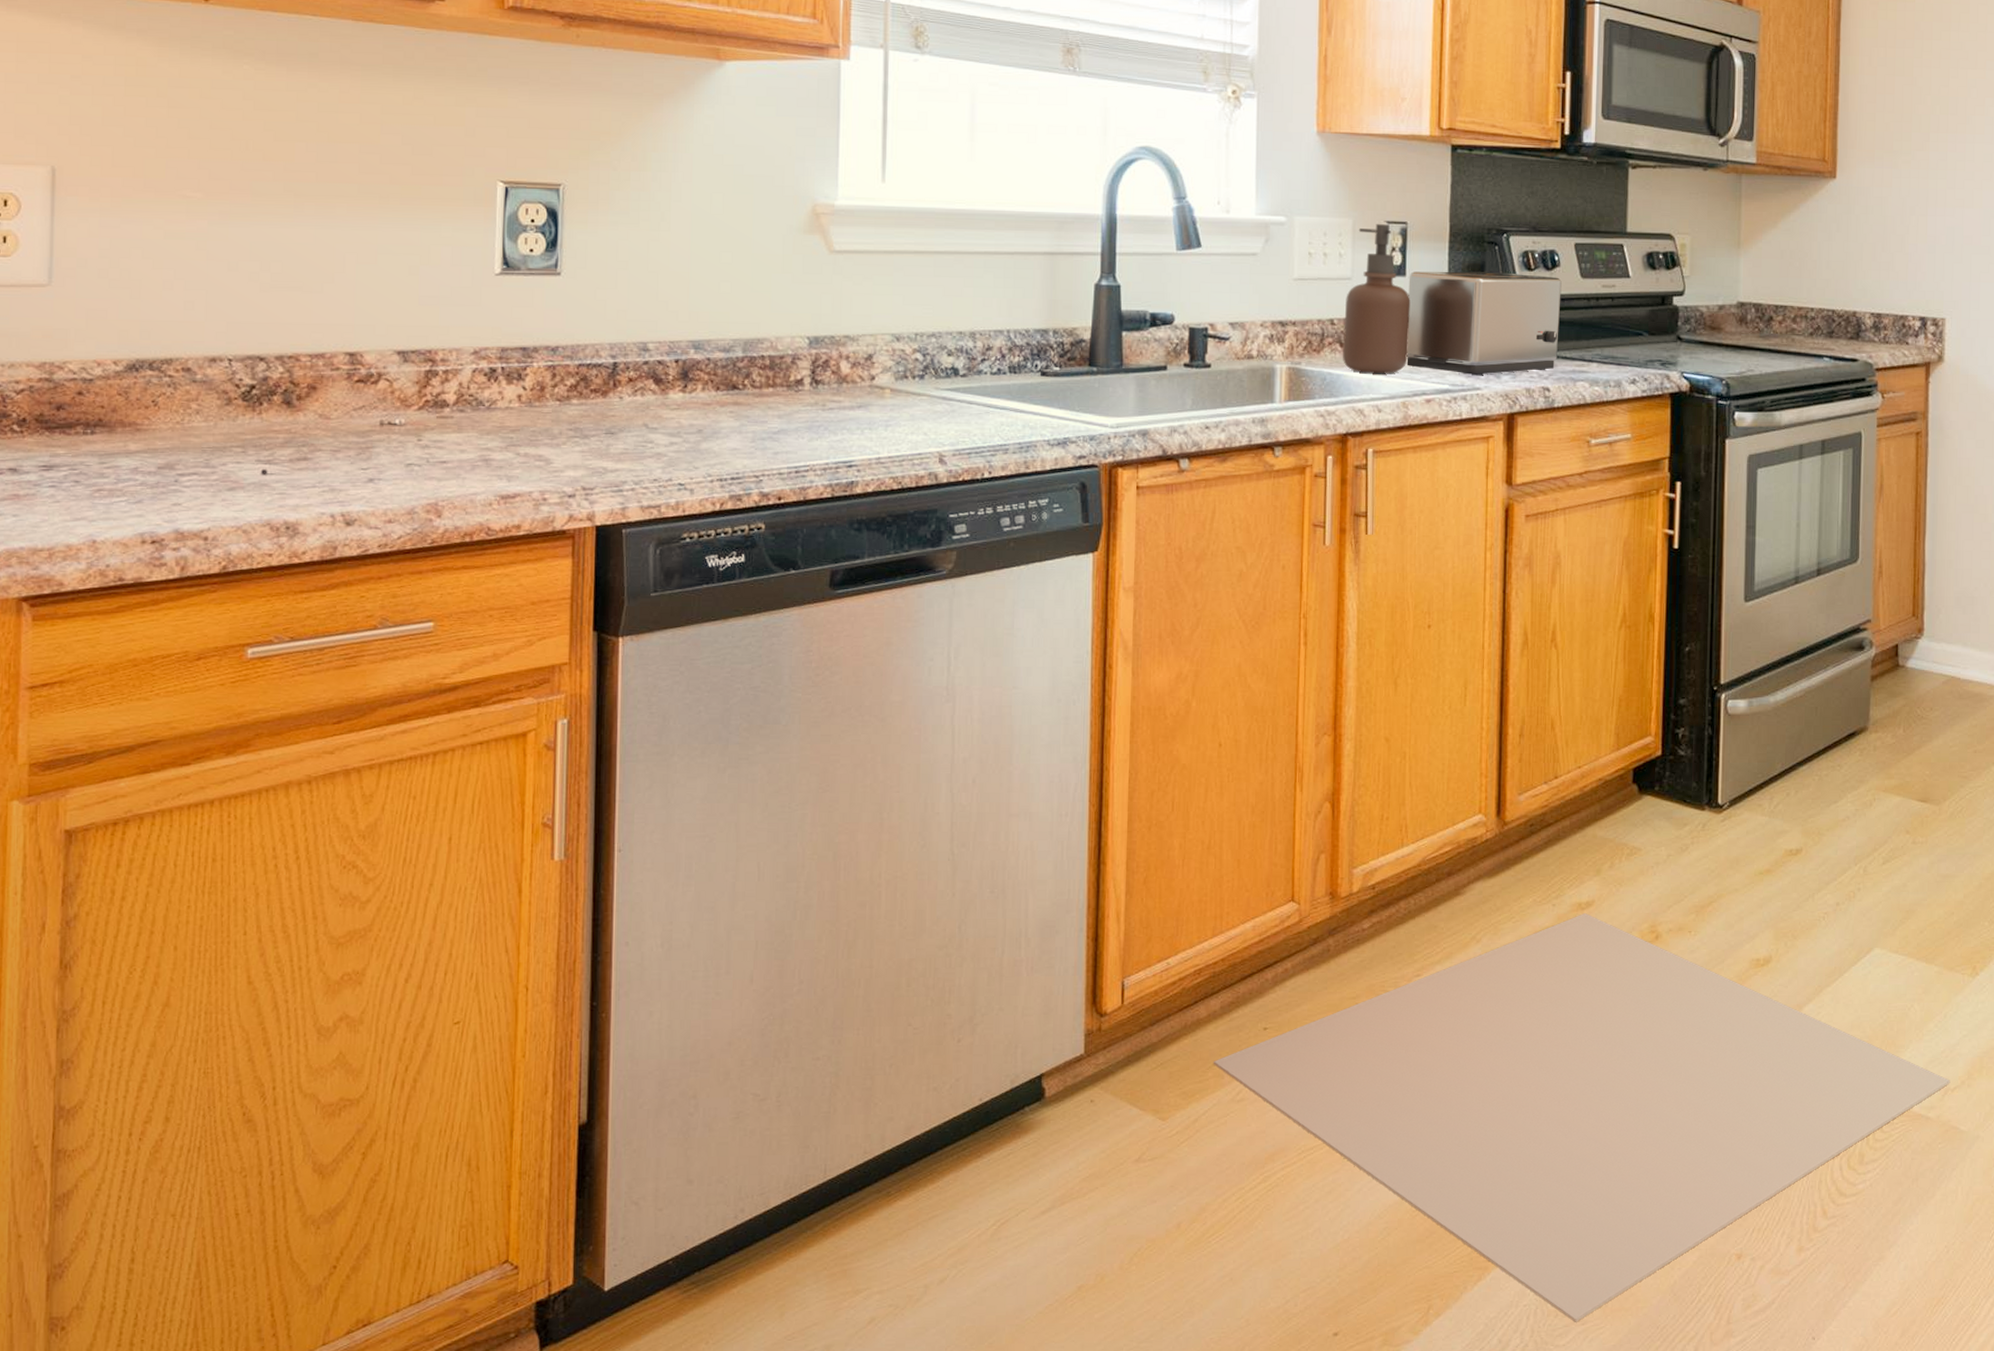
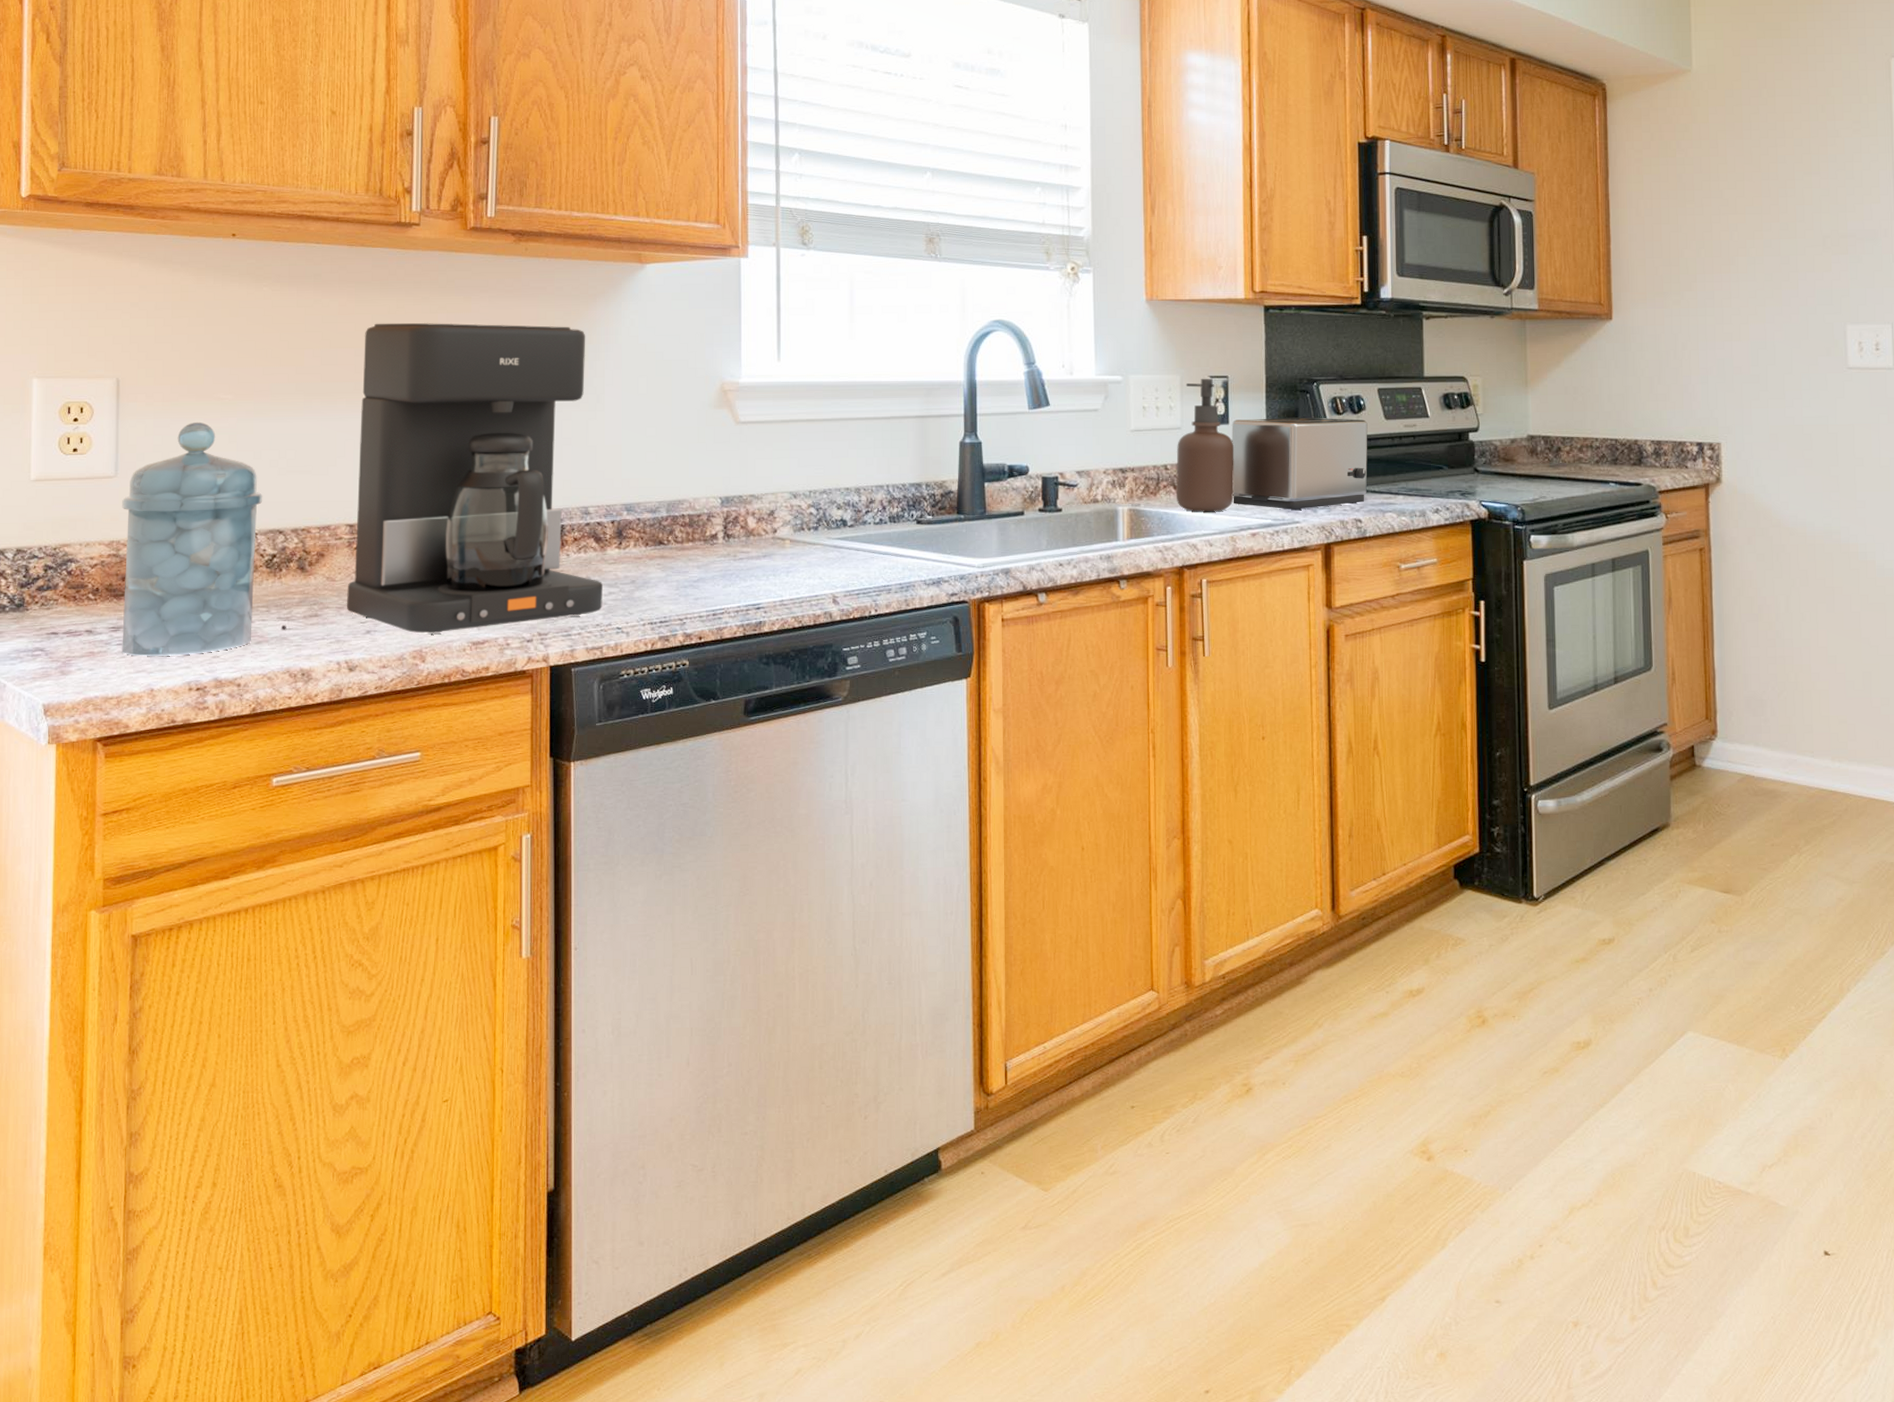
canister: none [55,223,240,502] -> present [122,421,263,656]
coffee maker: none [343,115,663,484] -> present [346,322,602,634]
door mat: present [1213,913,1951,1322] -> none [1087,1000,1767,1385]

